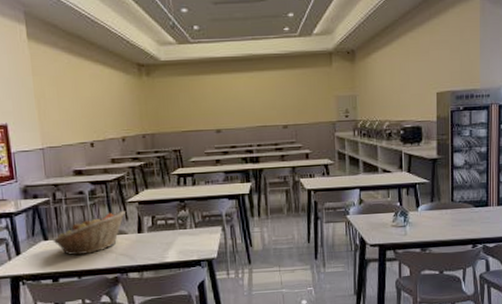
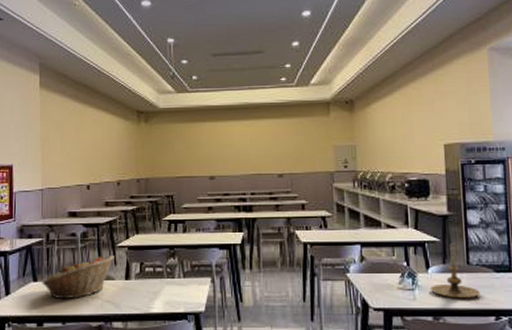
candle holder: none [419,183,461,232] -> present [429,243,480,299]

